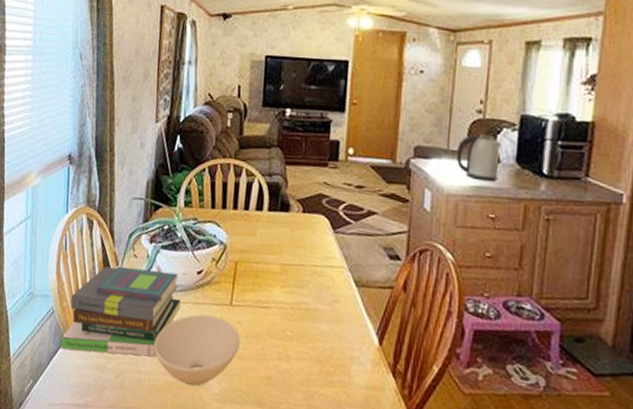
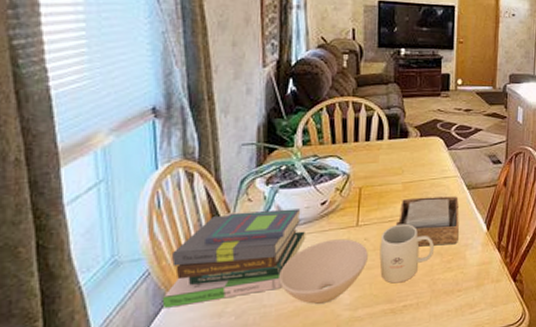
mug: none [251,312,314,385] -> present [379,223,435,284]
napkin holder: none [270,284,345,354] -> present [395,196,459,247]

